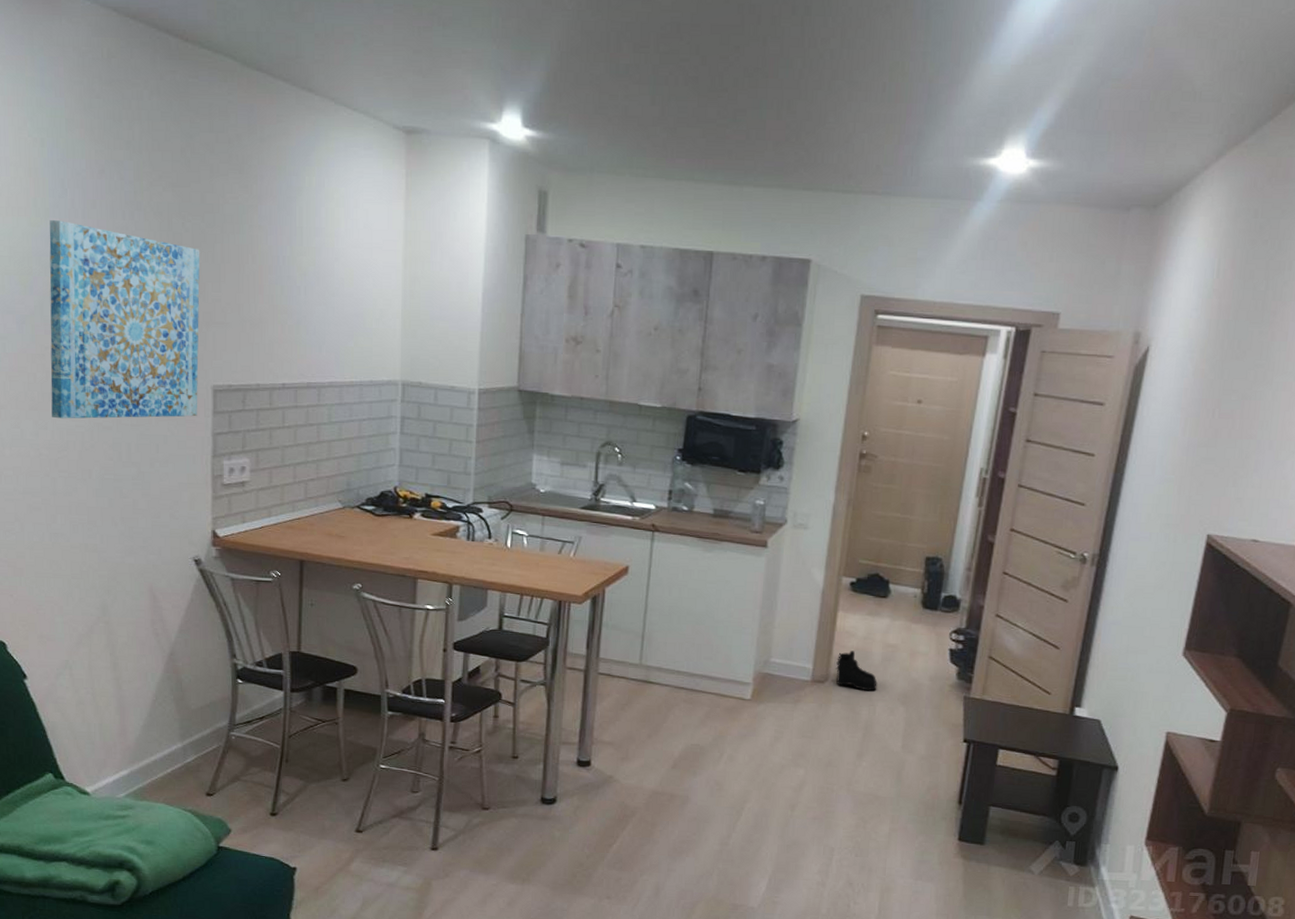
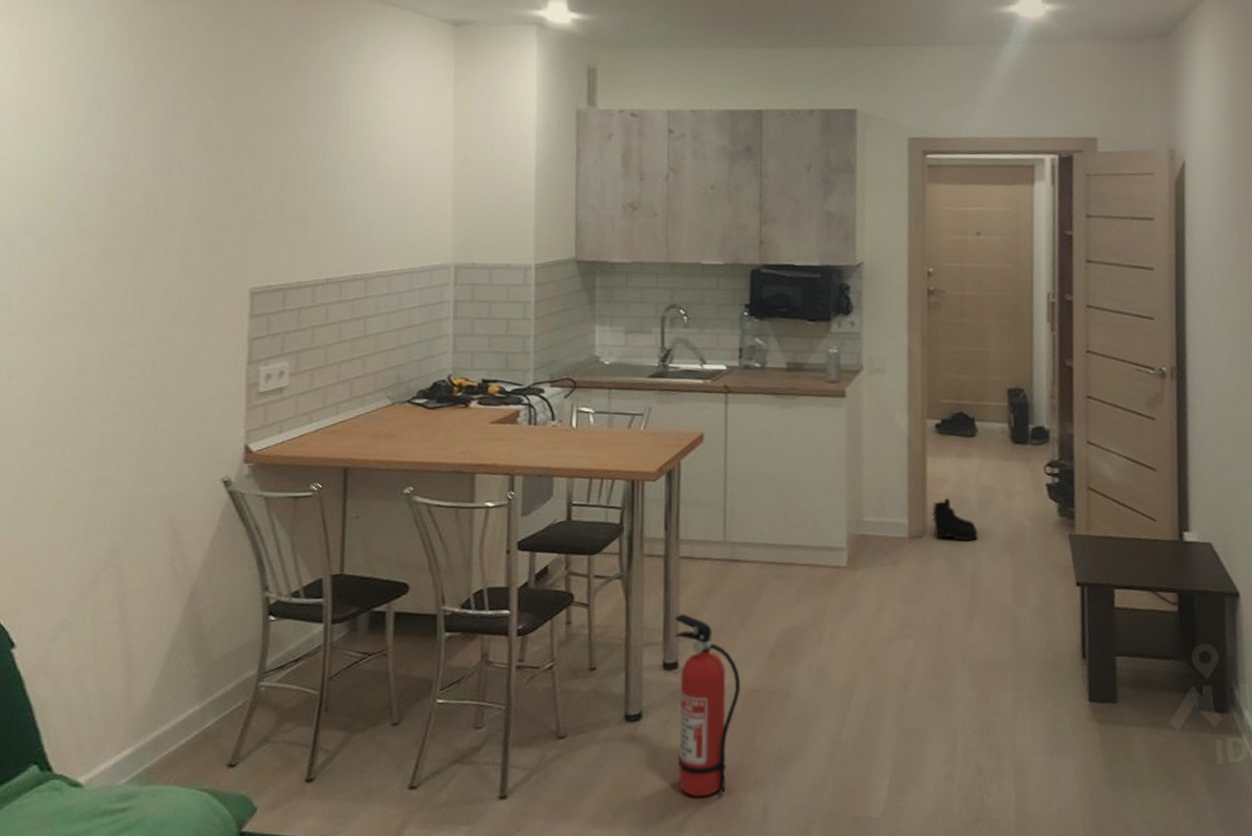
wall art: present [49,220,200,419] -> none [68,136,241,341]
fire extinguisher: none [584,721,645,871] -> present [674,614,741,798]

